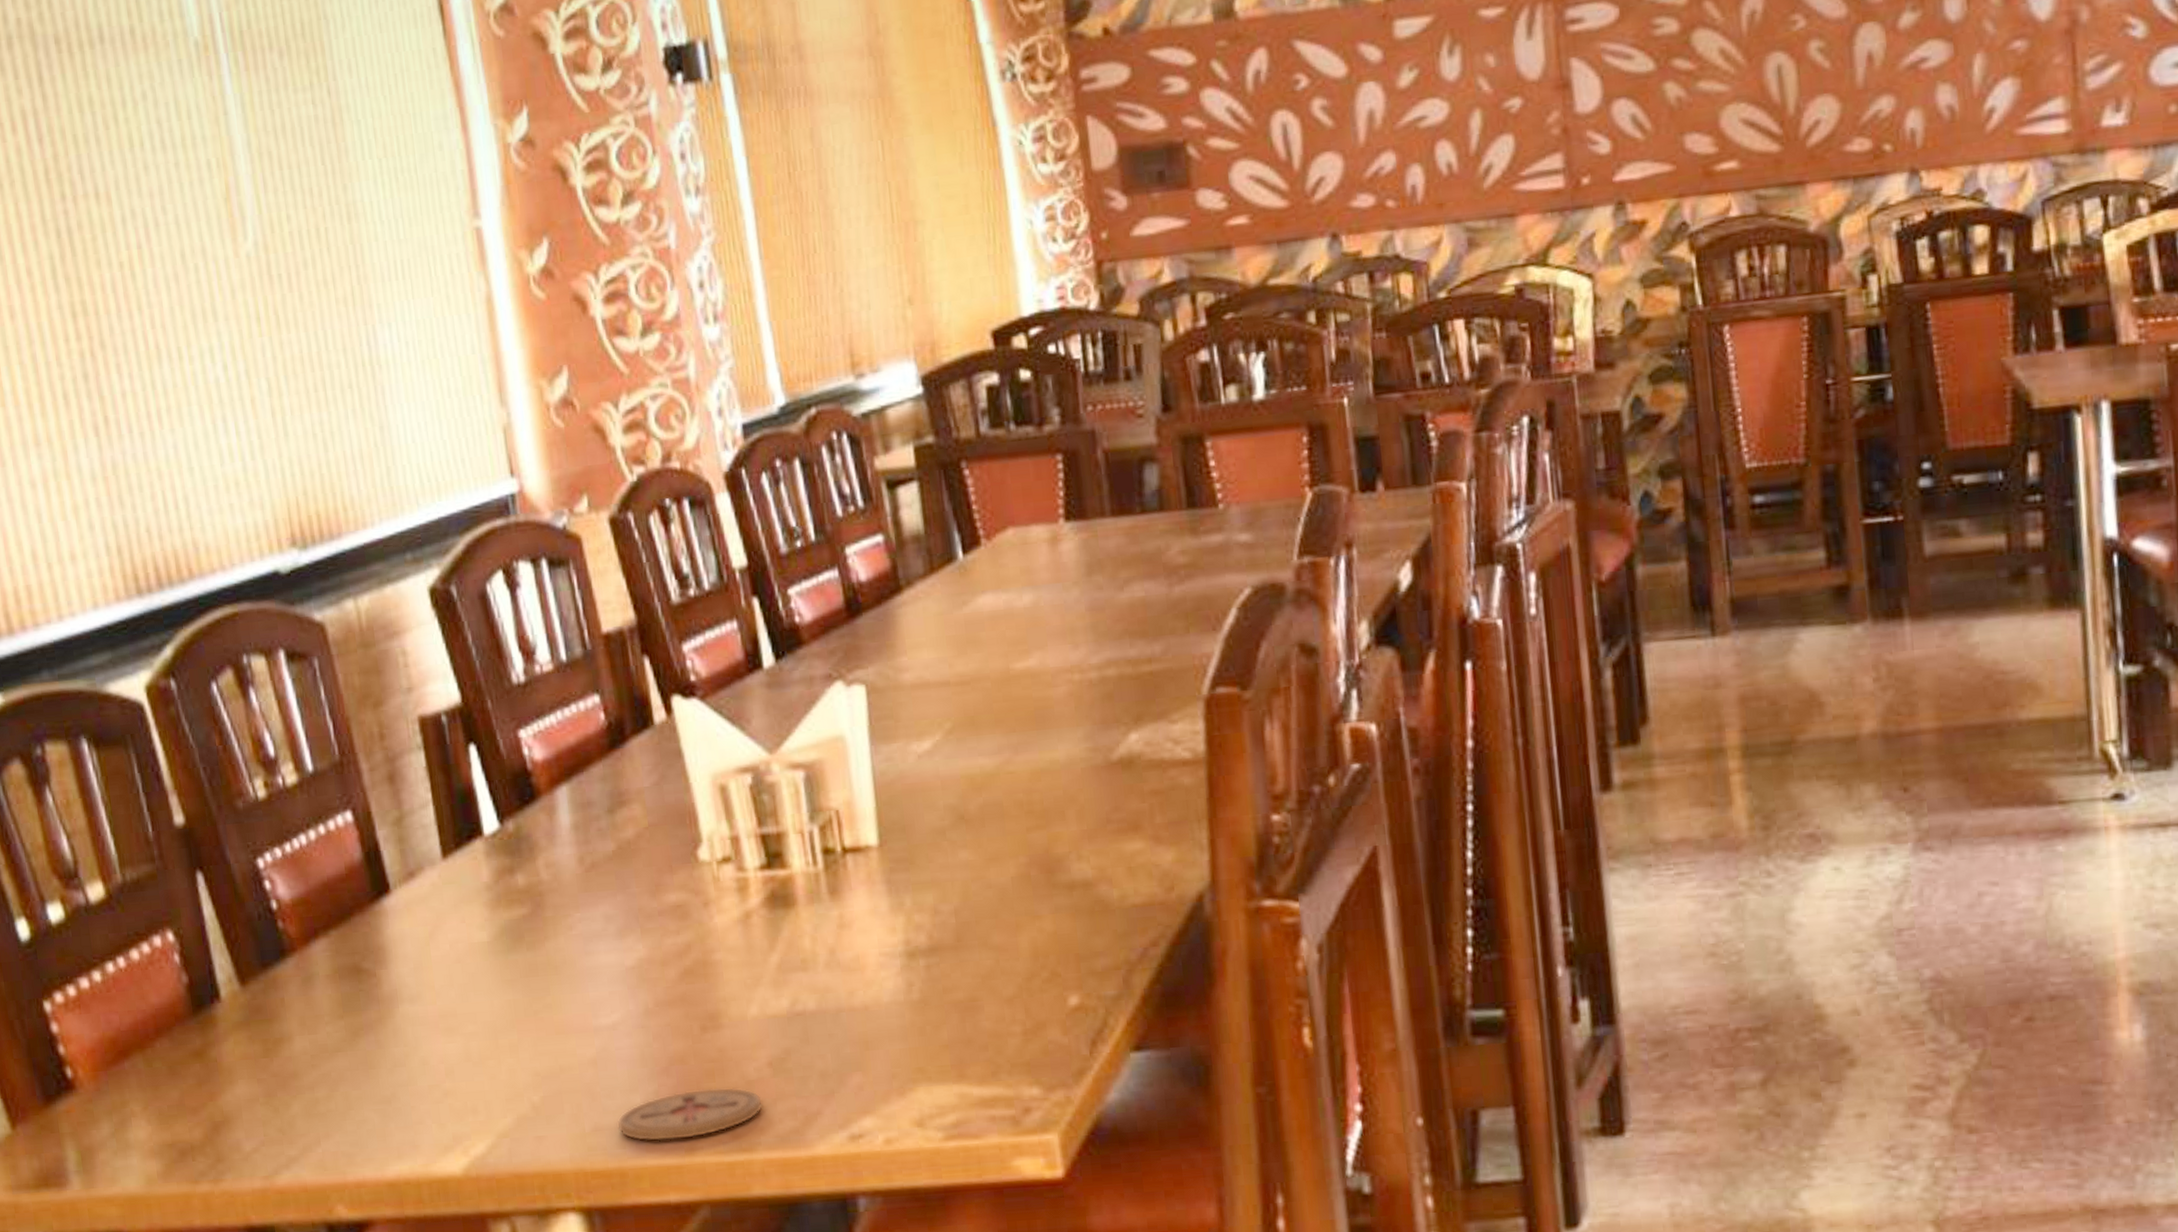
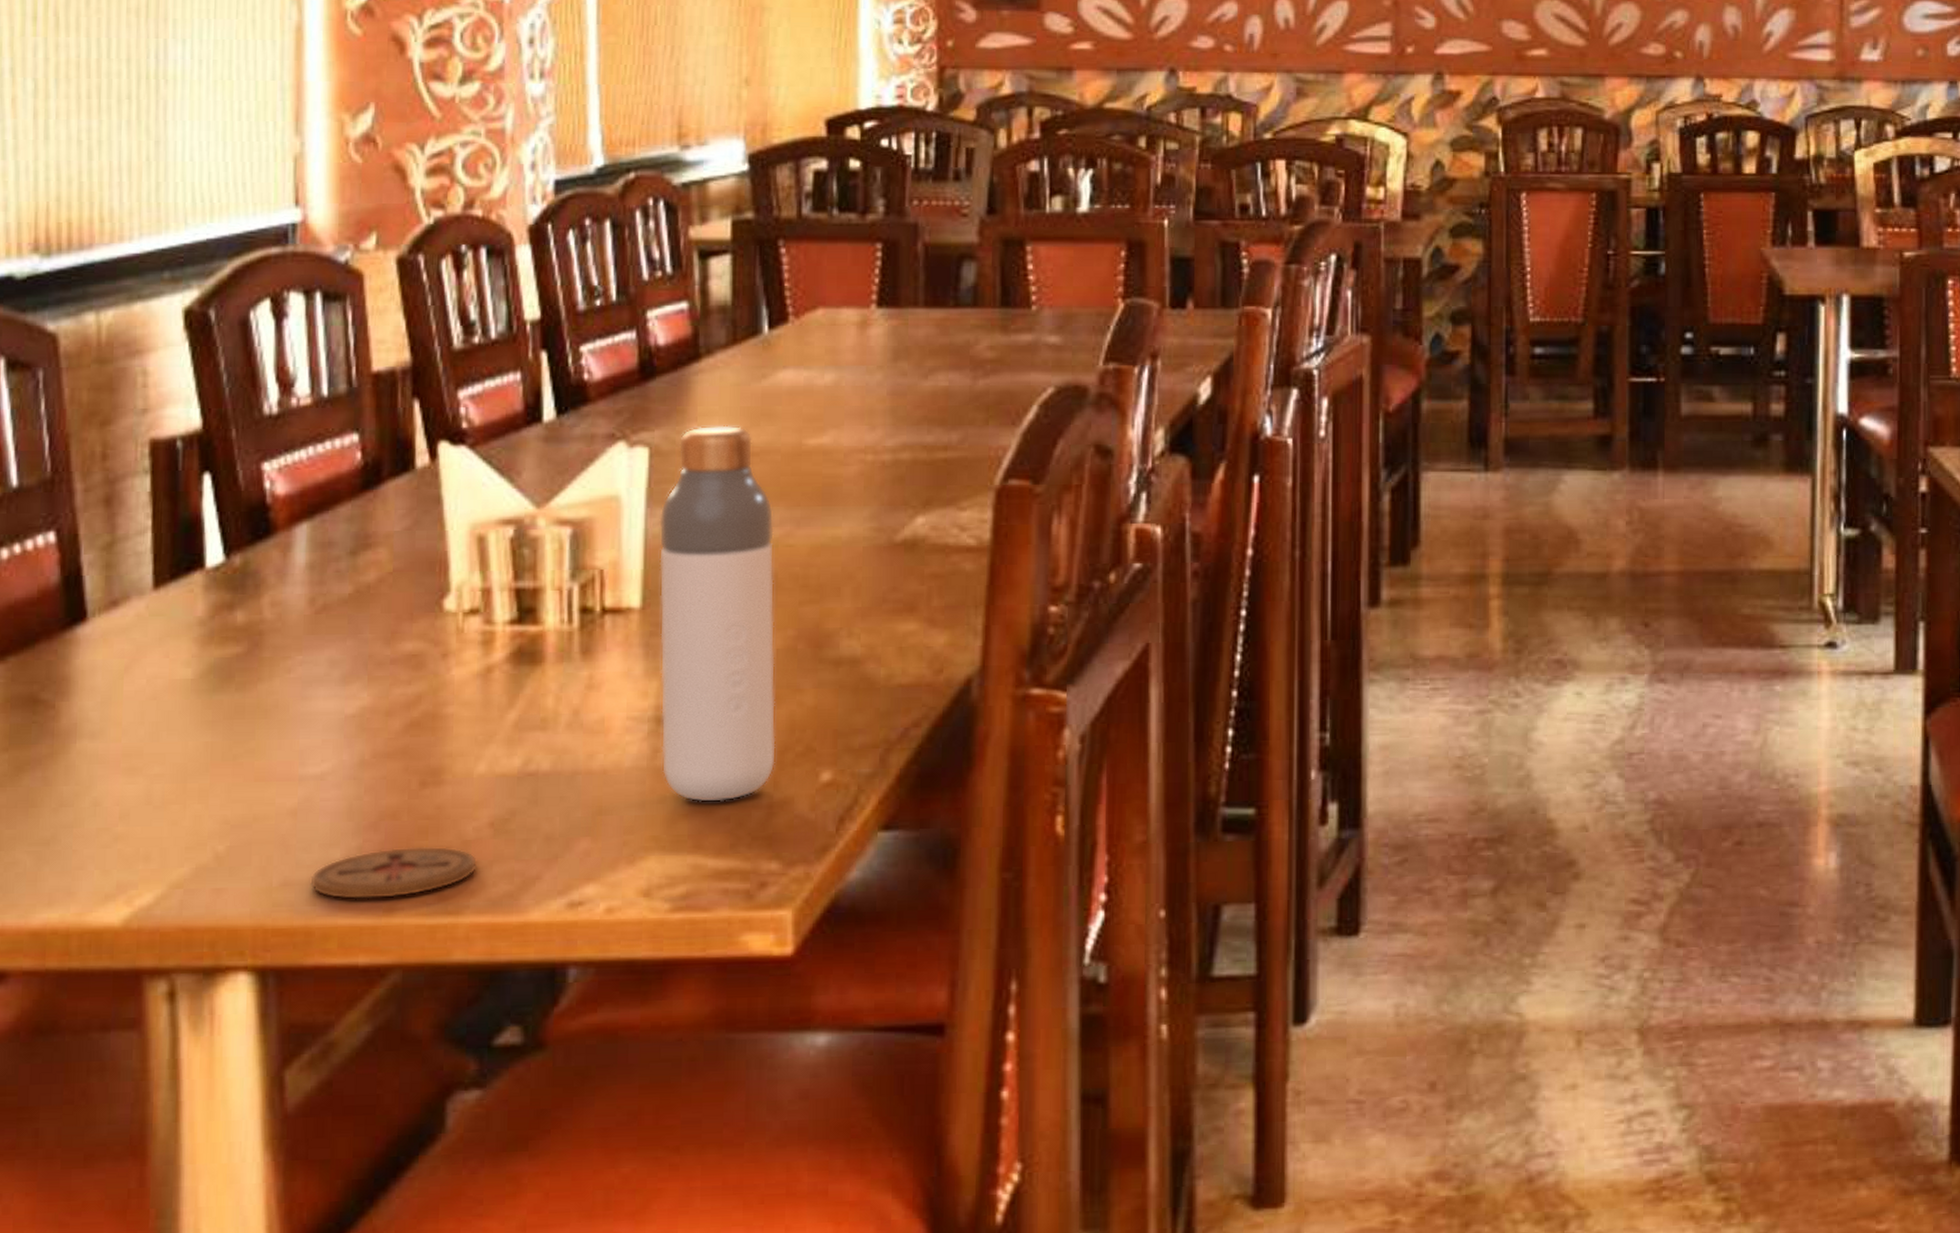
bottle: none [883,655,1024,1033] -> present [659,425,776,803]

